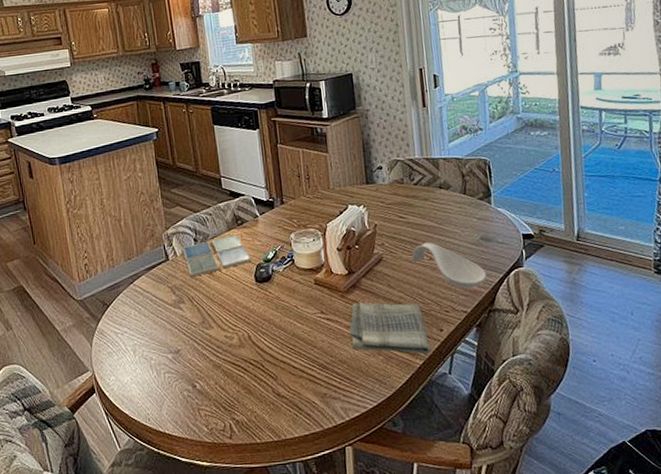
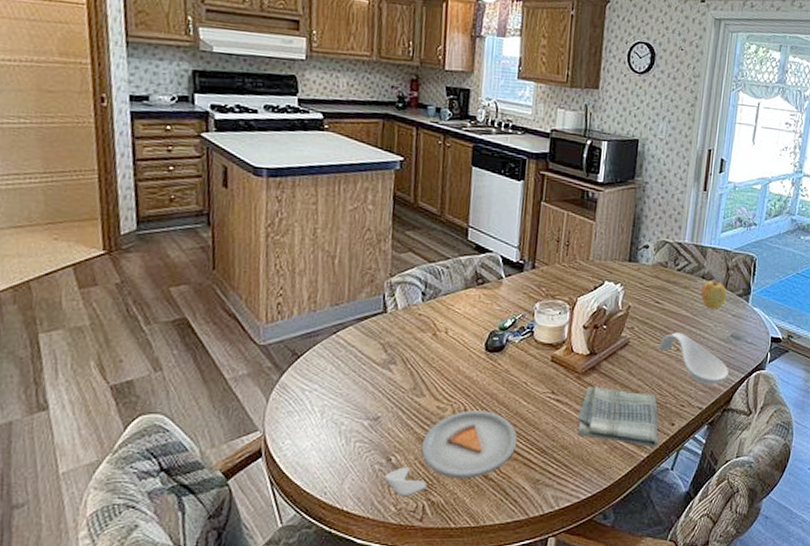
drink coaster: present [182,234,251,277] -> none [405,294,485,336]
dinner plate: none [194,335,300,418] -> present [385,410,517,497]
apple: none [440,189,468,217] -> present [700,280,727,310]

